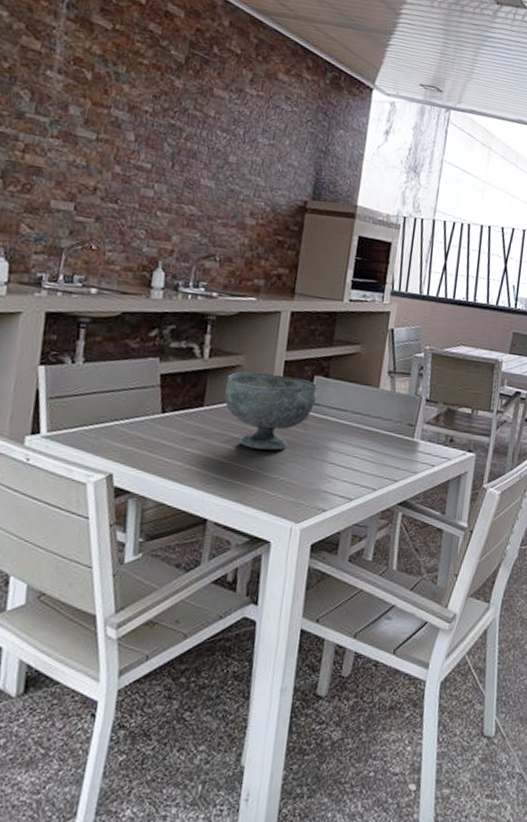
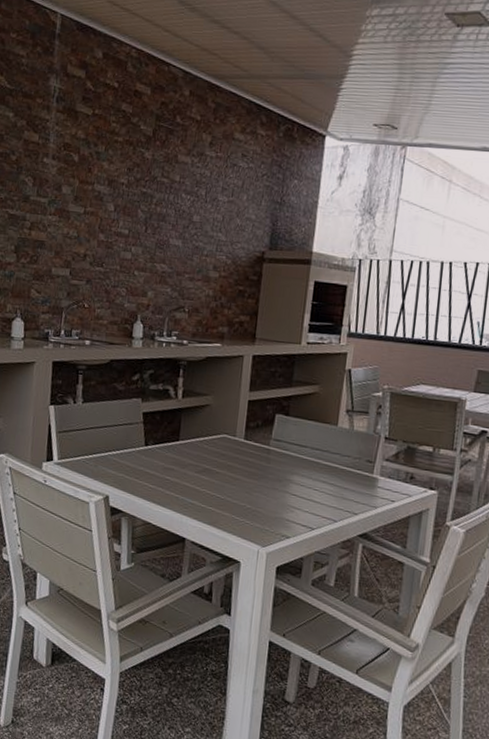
decorative bowl: present [224,371,318,450] -> none [196,410,279,481]

